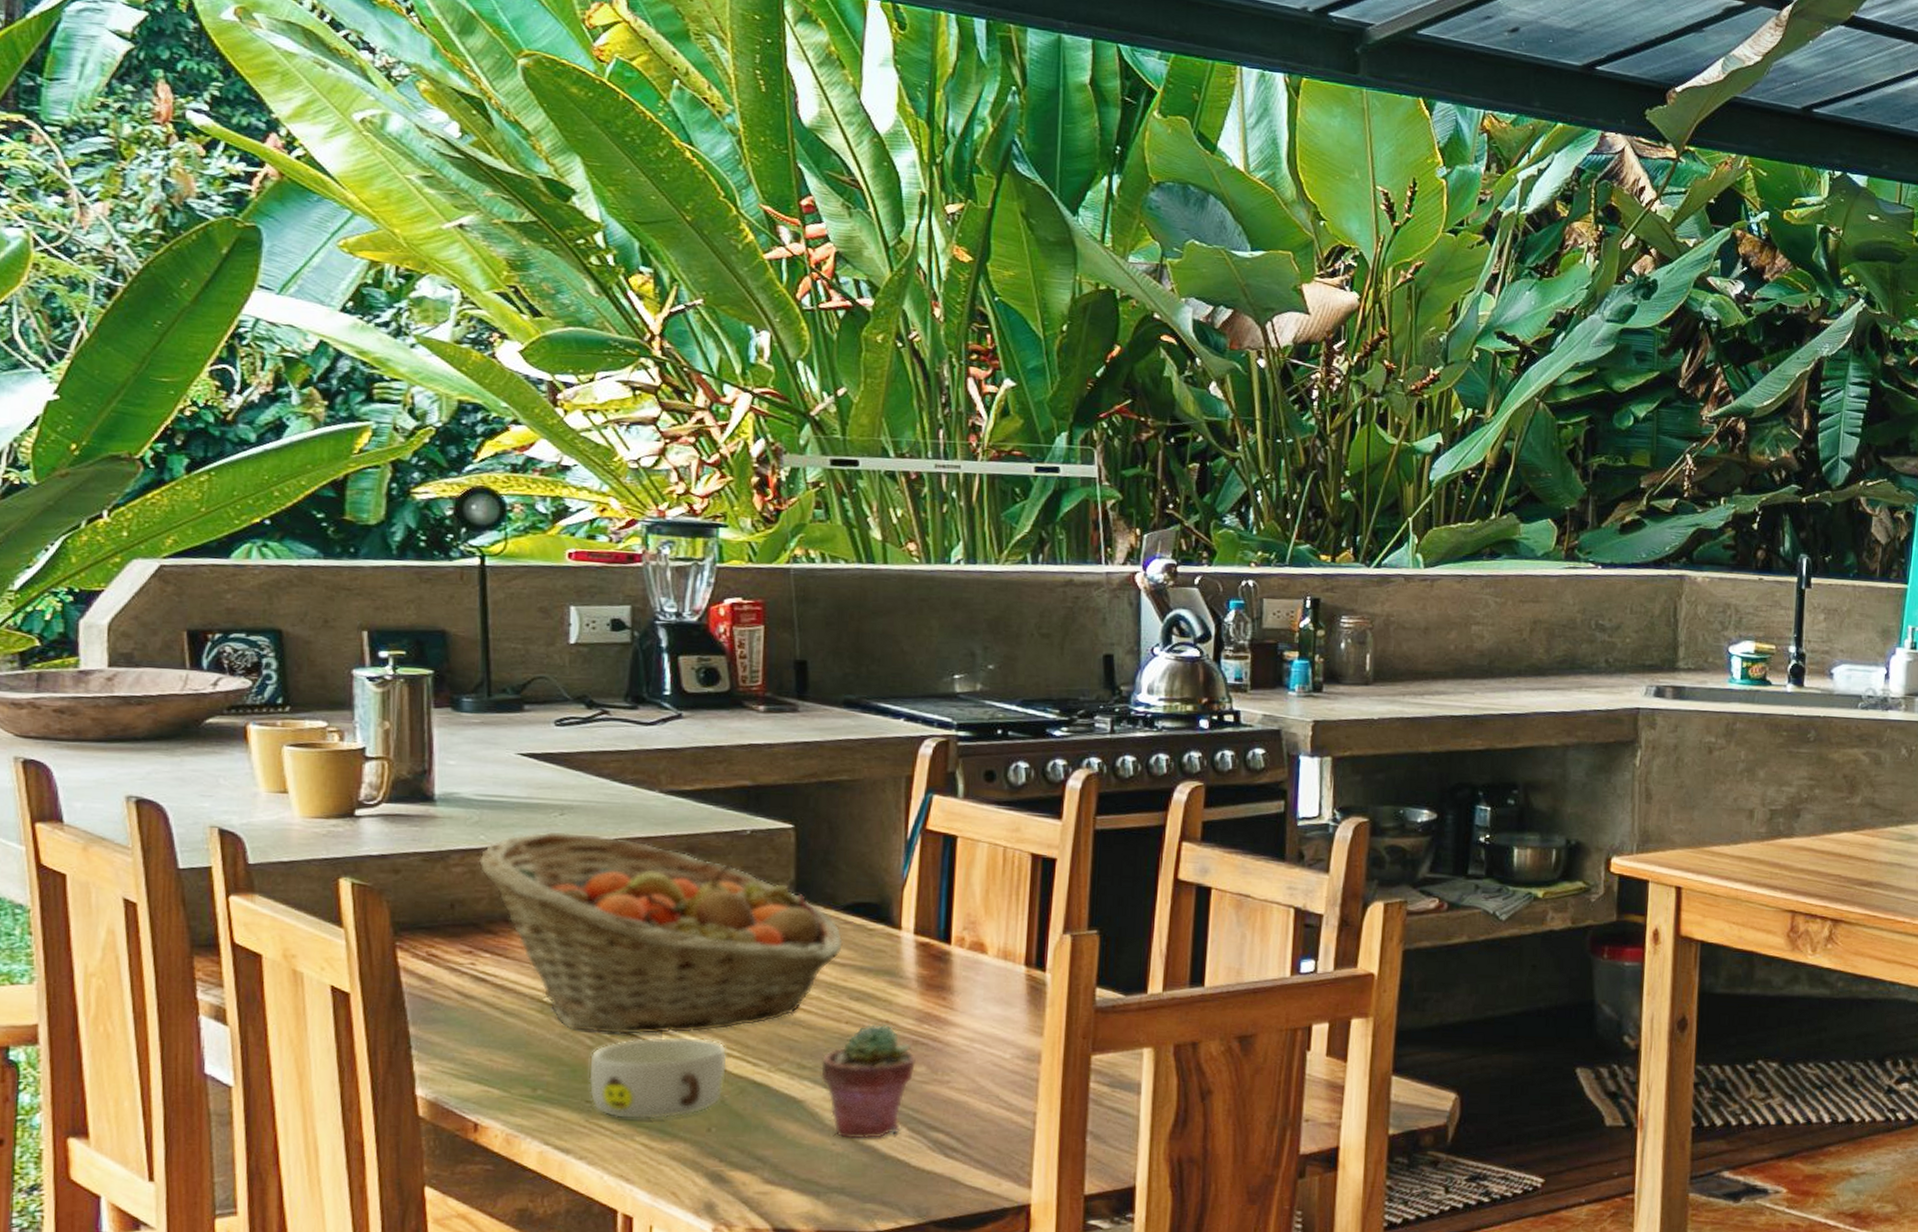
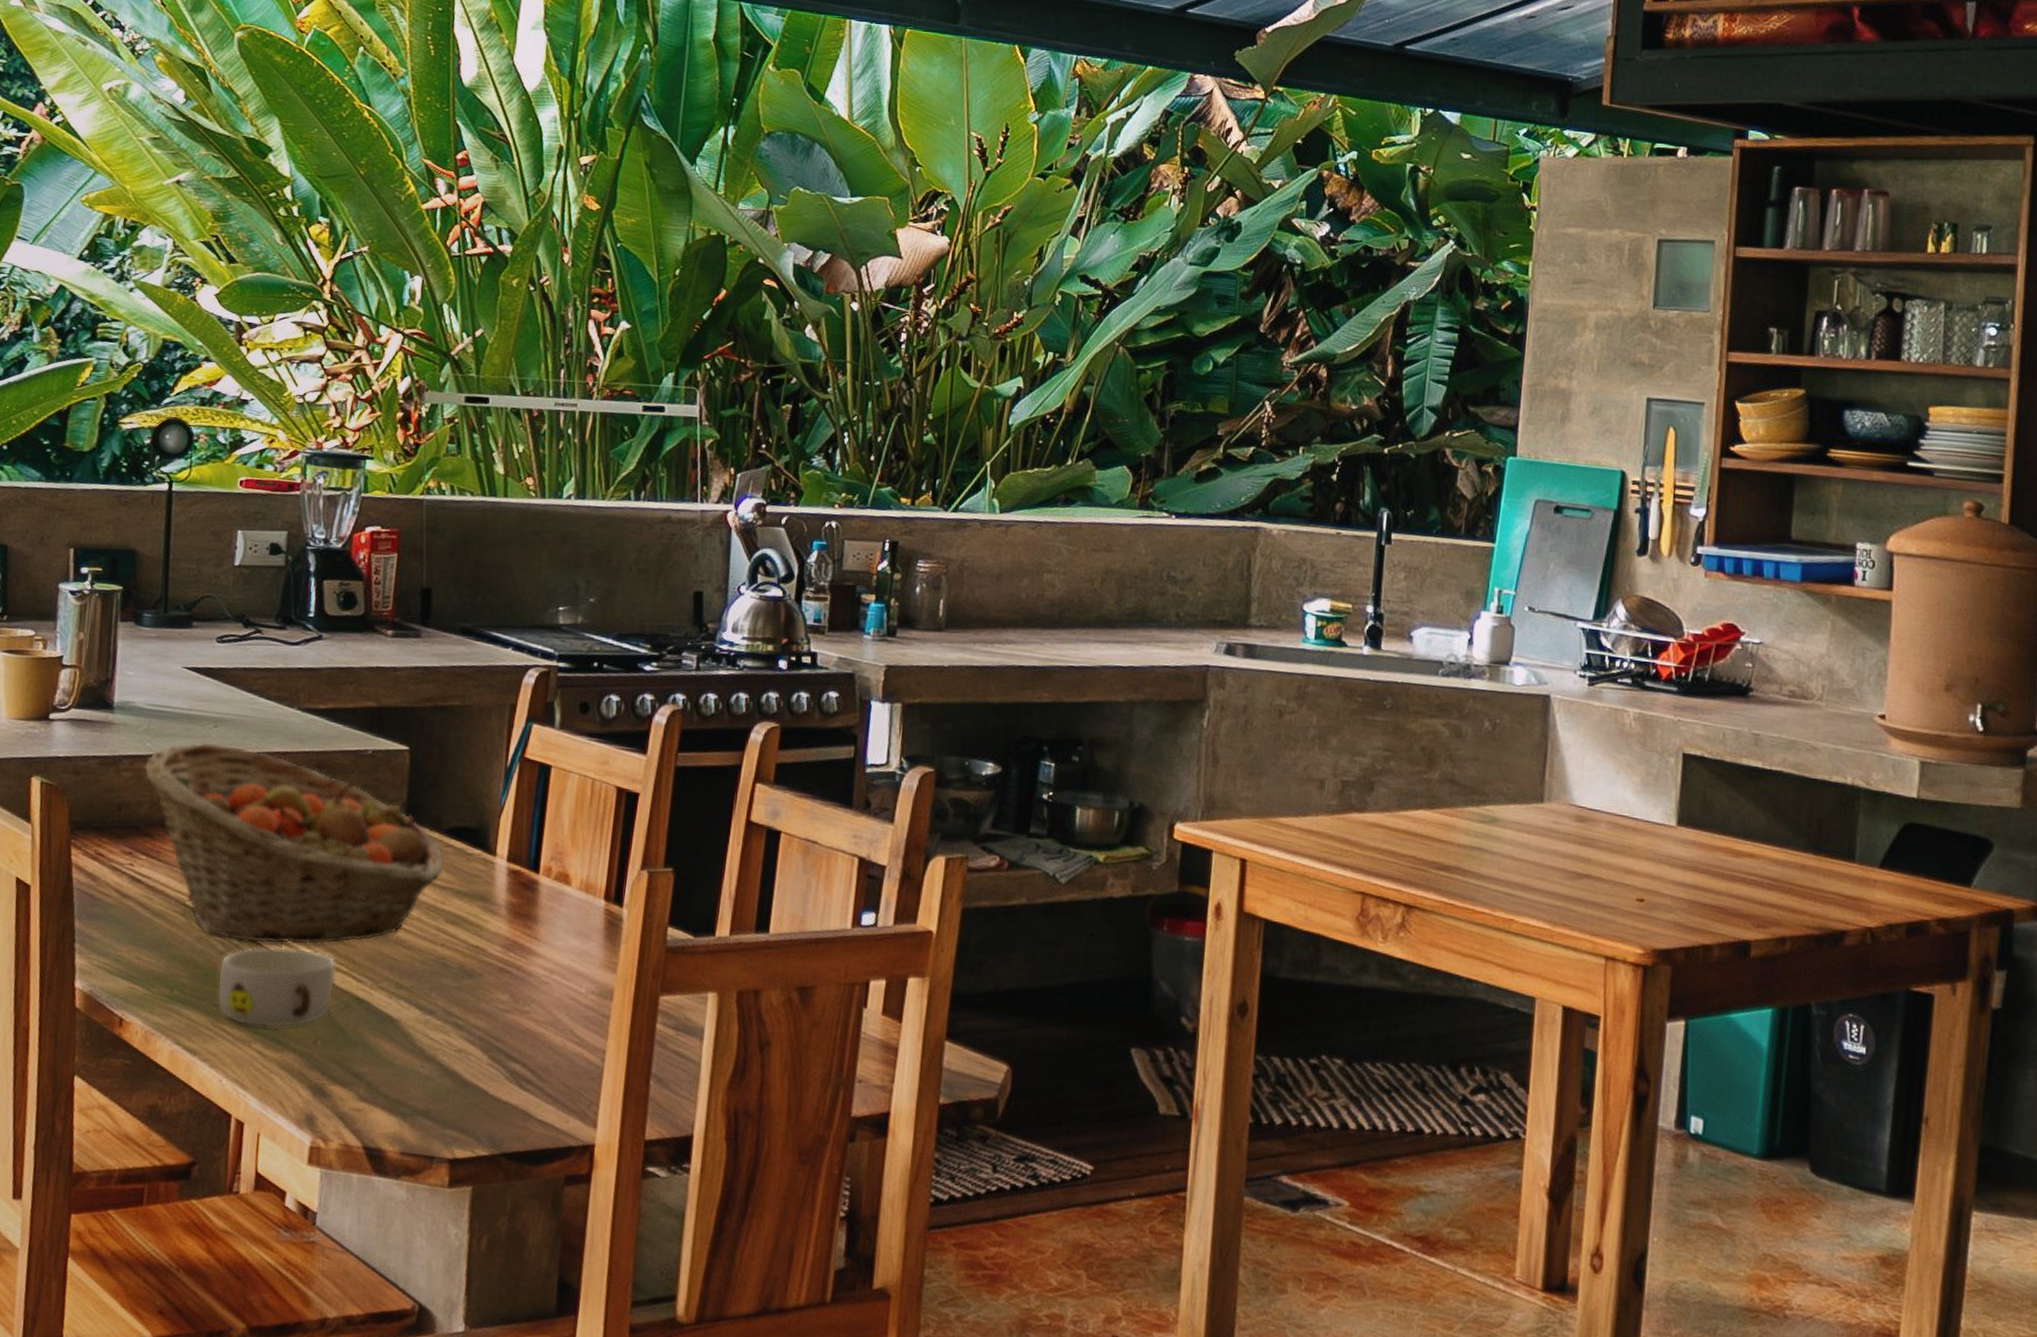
potted succulent: present [821,1024,916,1139] -> none [415,949,500,1064]

